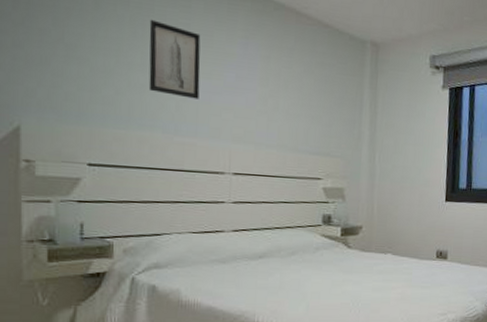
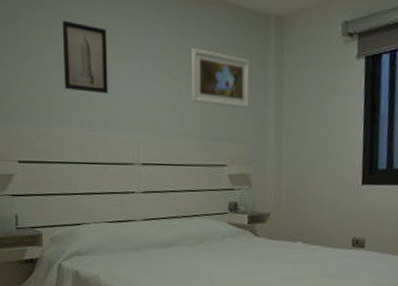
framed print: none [288,64,347,126] -> present [191,49,250,109]

